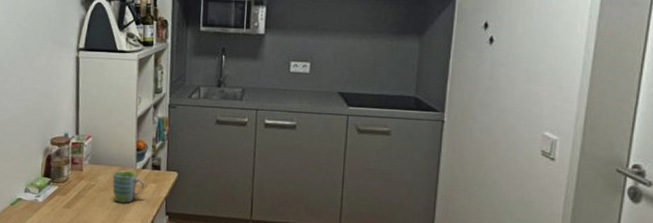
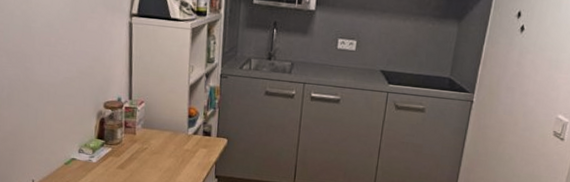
mug: present [112,170,145,203] -> none [164,135,196,166]

